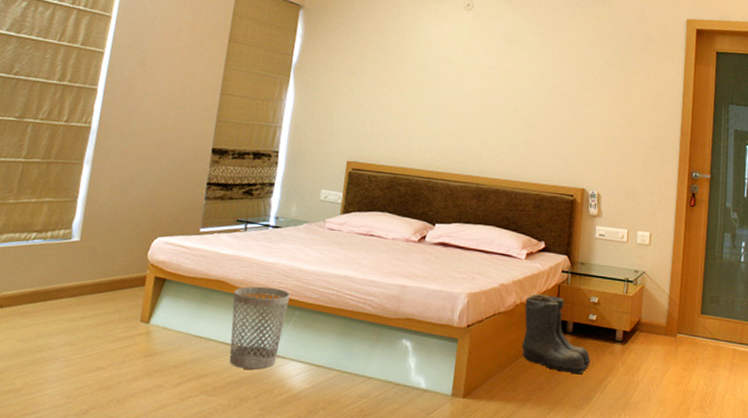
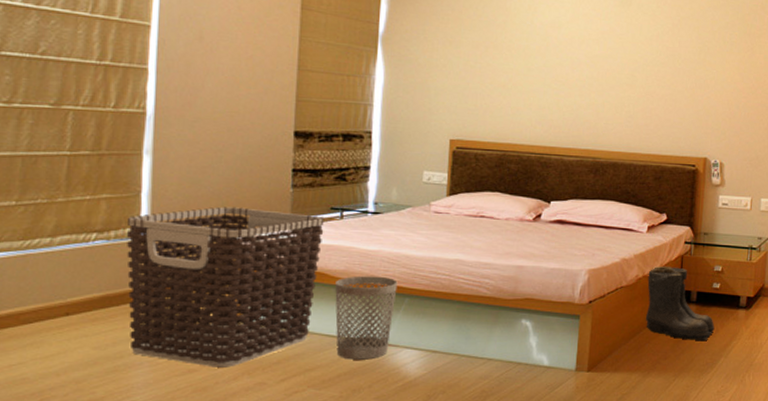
clothes hamper: none [50,214,231,368] -> present [126,207,325,367]

